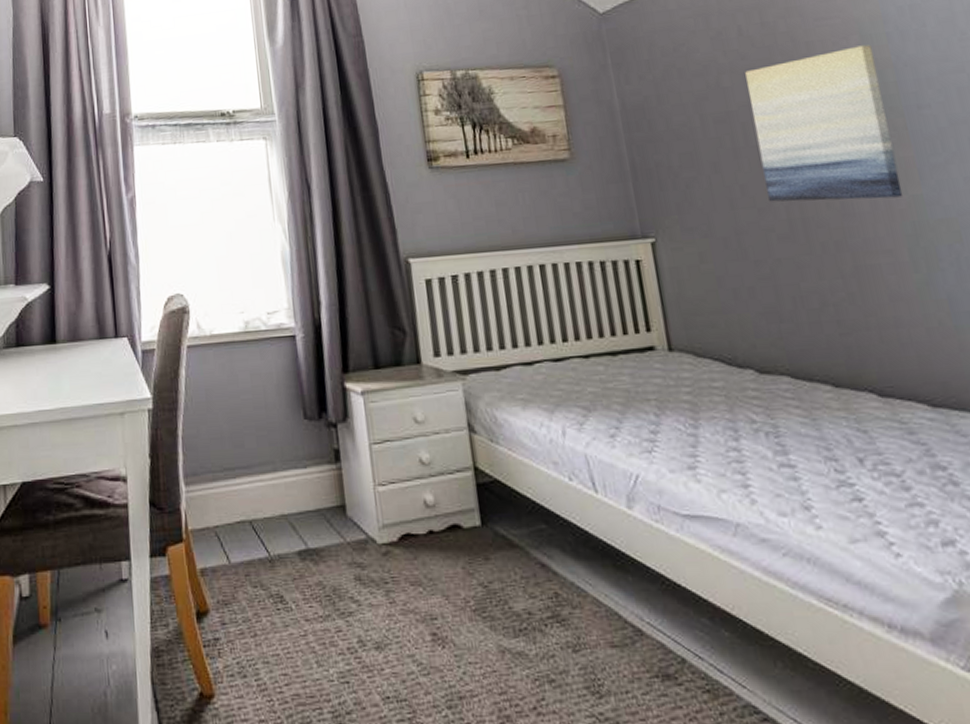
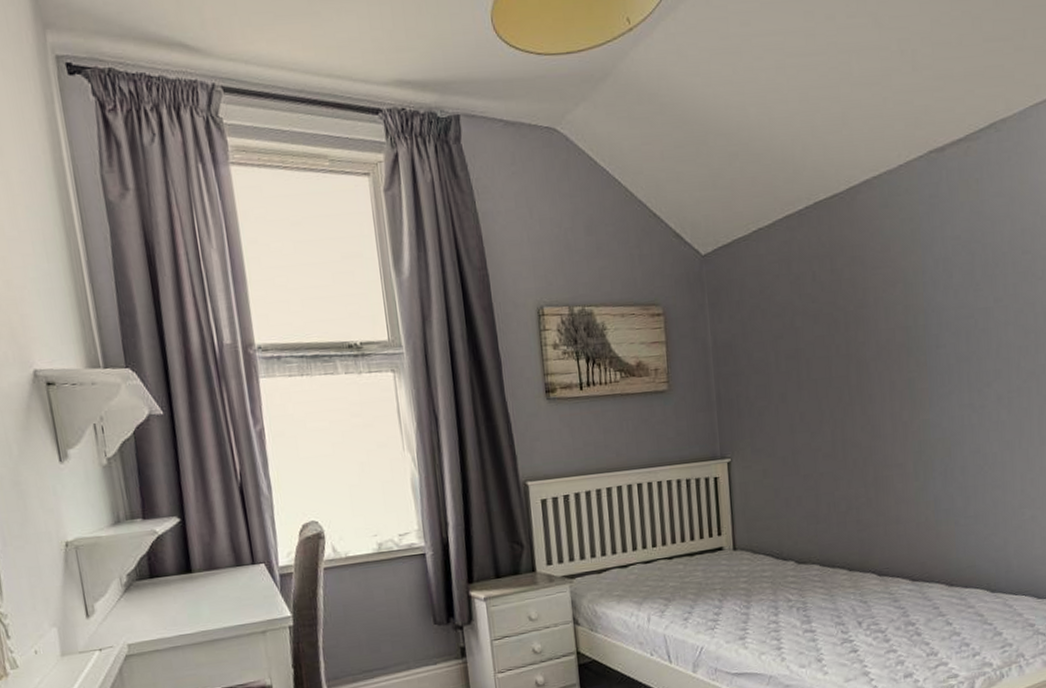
wall art: present [745,44,903,202] -> none [814,292,916,427]

